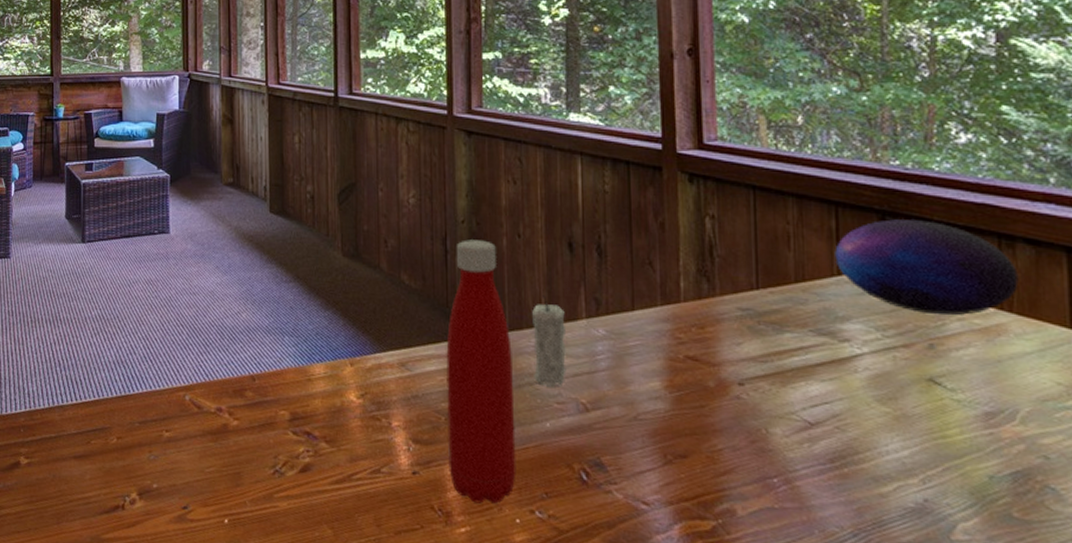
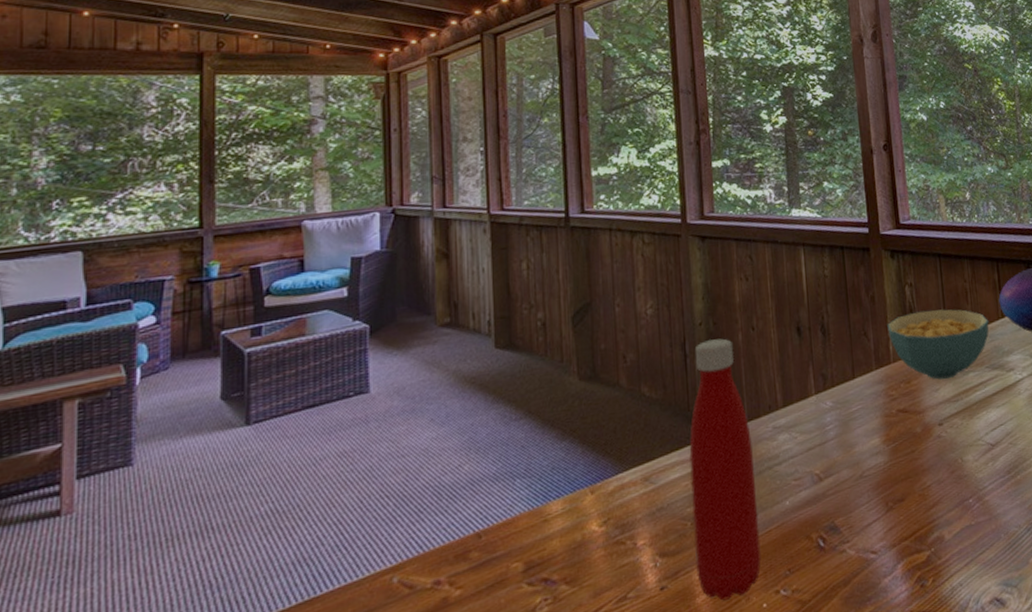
candle: present [532,295,566,386] -> none [768,380,801,466]
cereal bowl: none [679,249,818,334] -> present [887,309,989,380]

